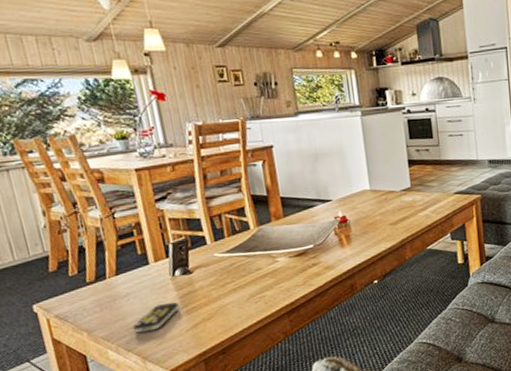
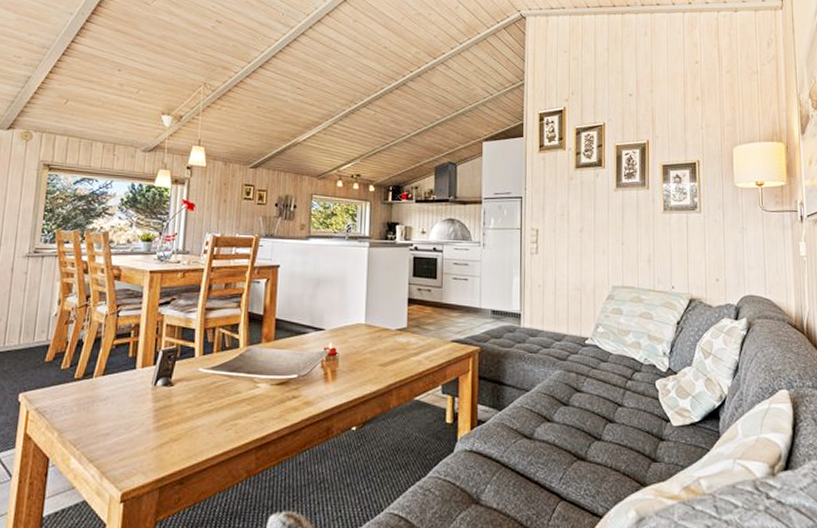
remote control: present [132,302,179,333] -> none [101,415,152,443]

